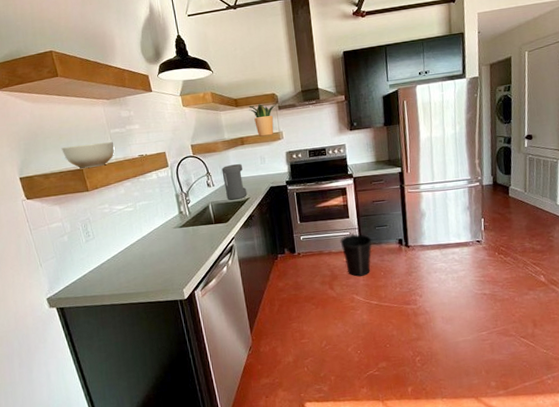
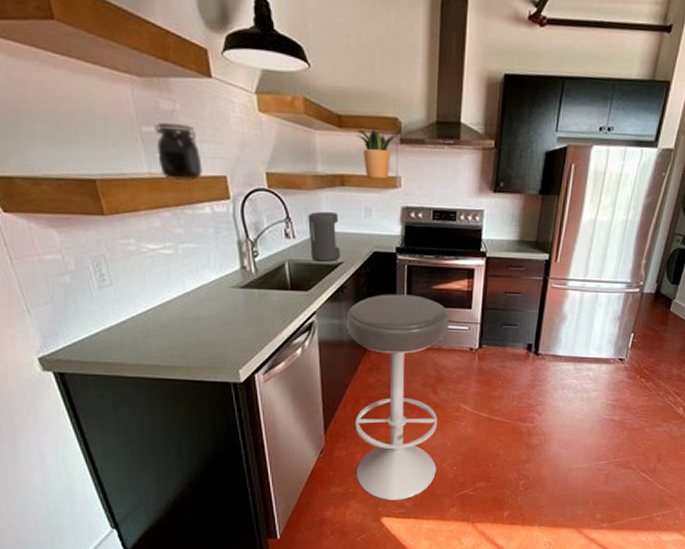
bowl: present [61,142,114,169] -> none [60,140,146,181]
jar: none [118,123,150,160] -> present [154,123,203,179]
bar stool: none [256,214,344,387] -> present [346,294,449,500]
bucket: present [340,234,372,278] -> none [455,329,495,384]

